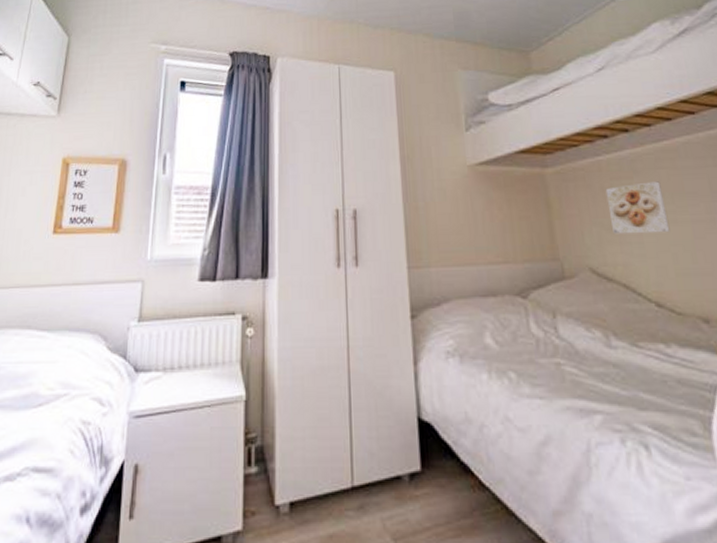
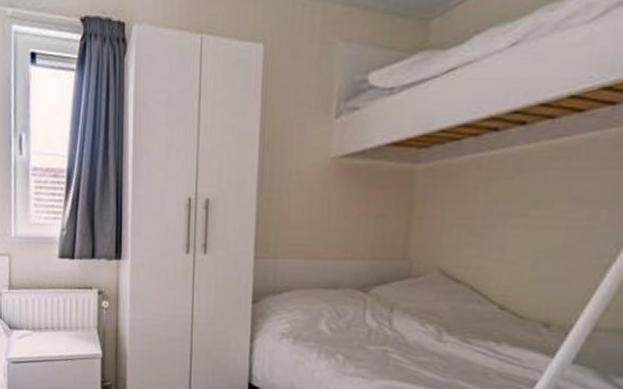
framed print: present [605,181,670,235] -> none [474,183,545,239]

